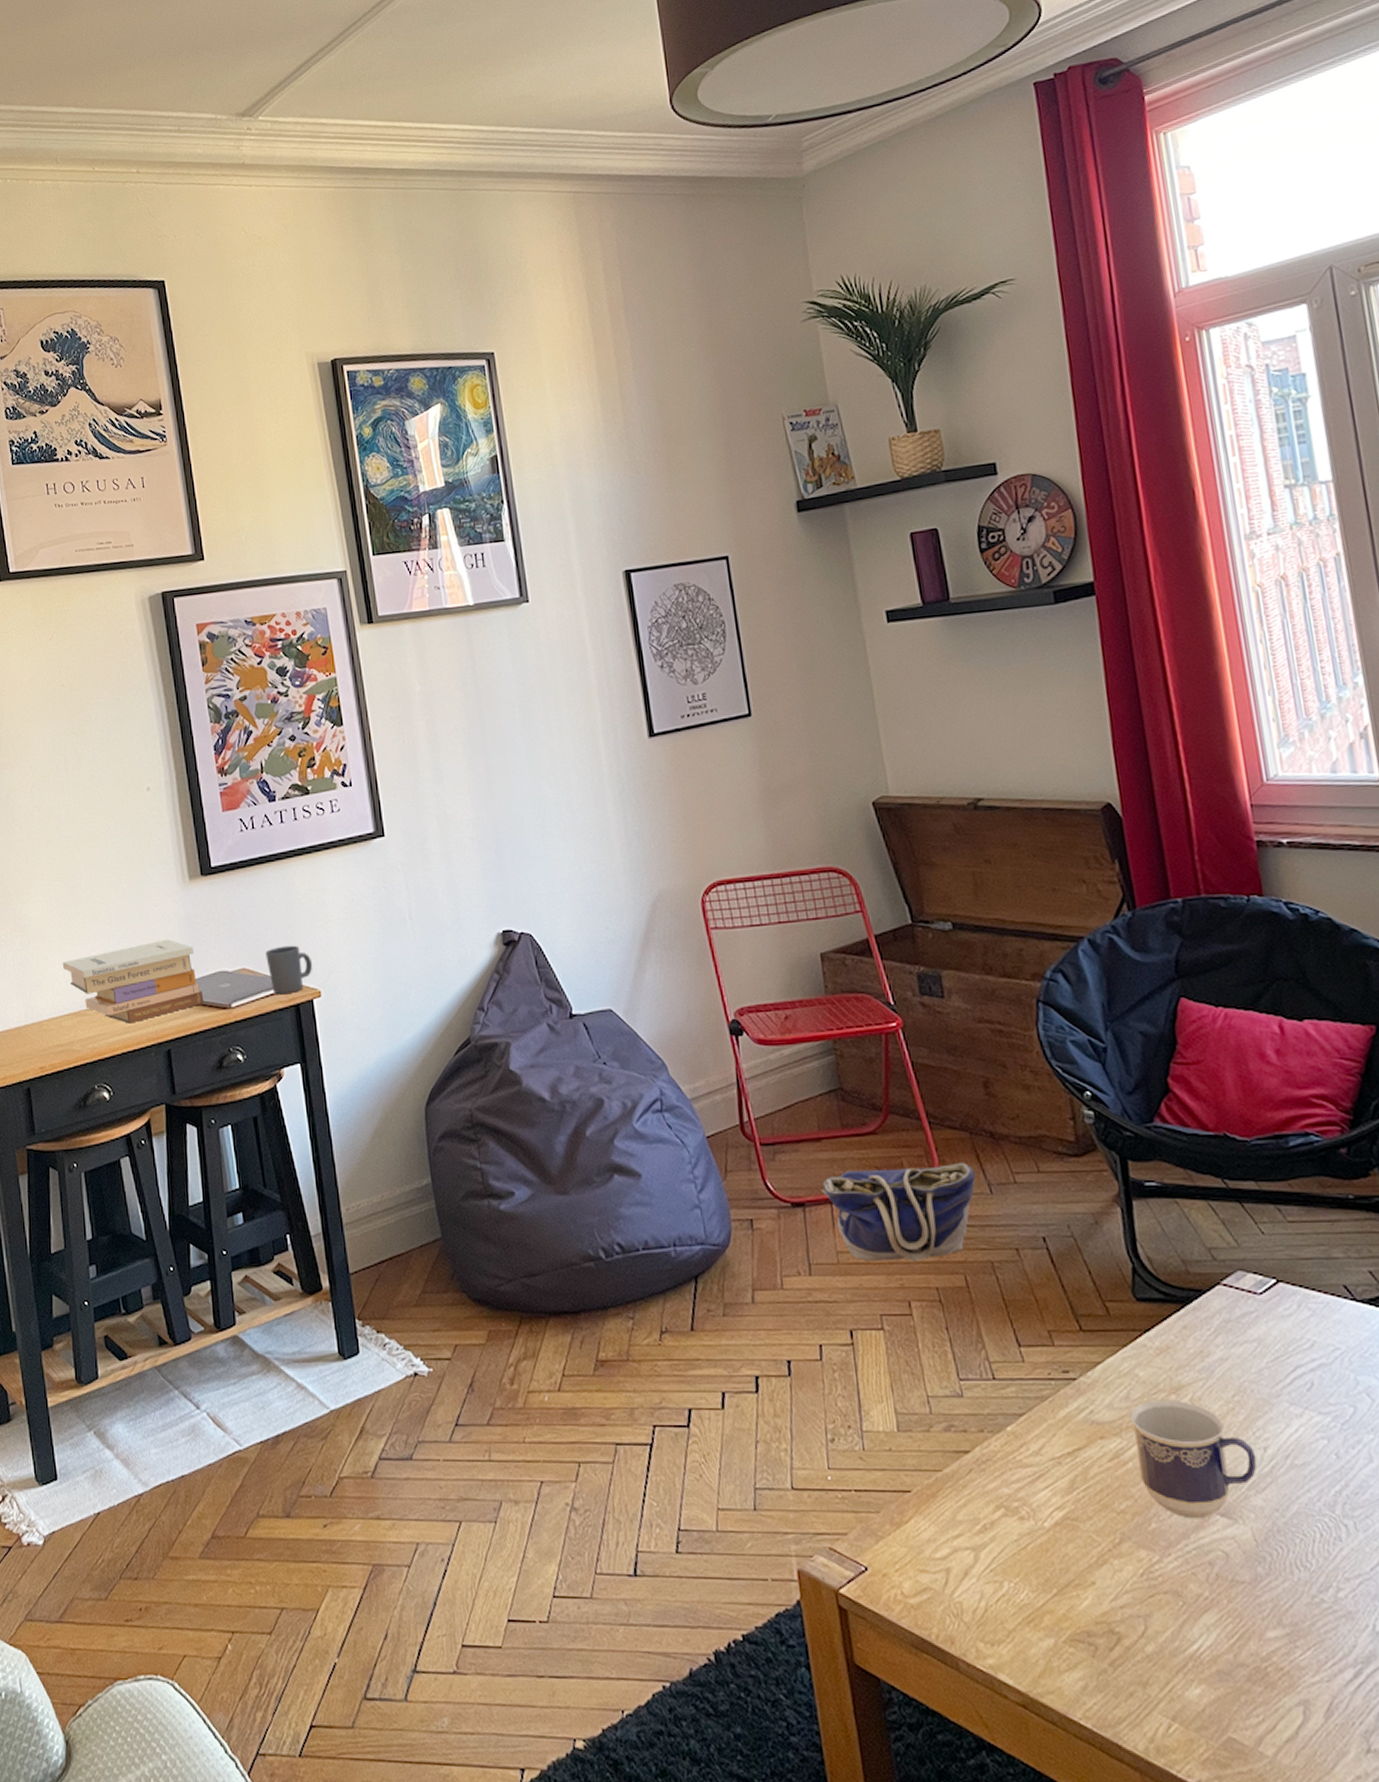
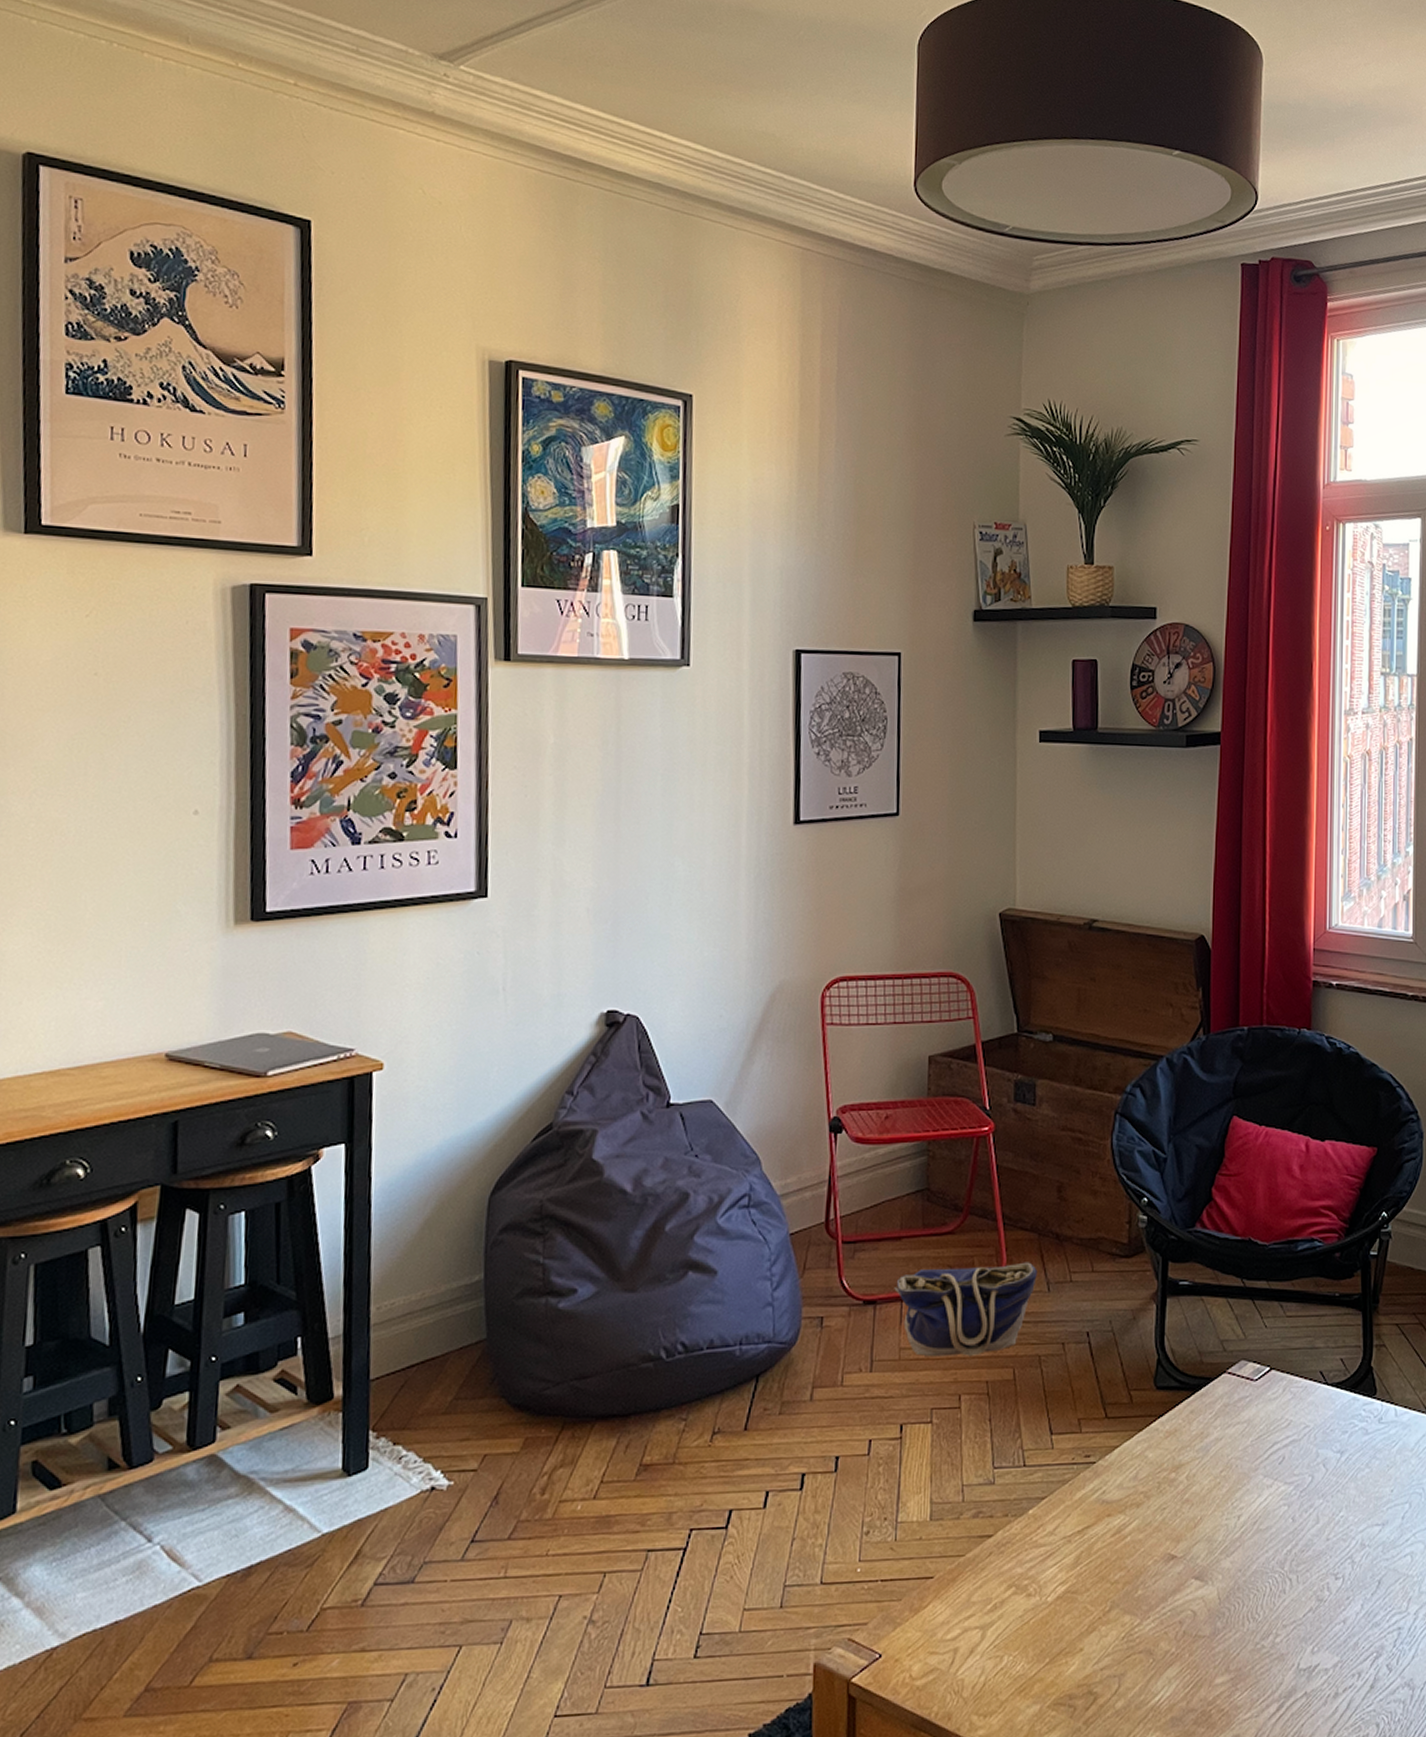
books: present [62,939,204,1024] -> none [42,991,233,1088]
mug: present [265,945,313,994] -> none [320,1009,379,1063]
cup: present [1129,1399,1257,1519] -> none [1135,1477,1231,1584]

